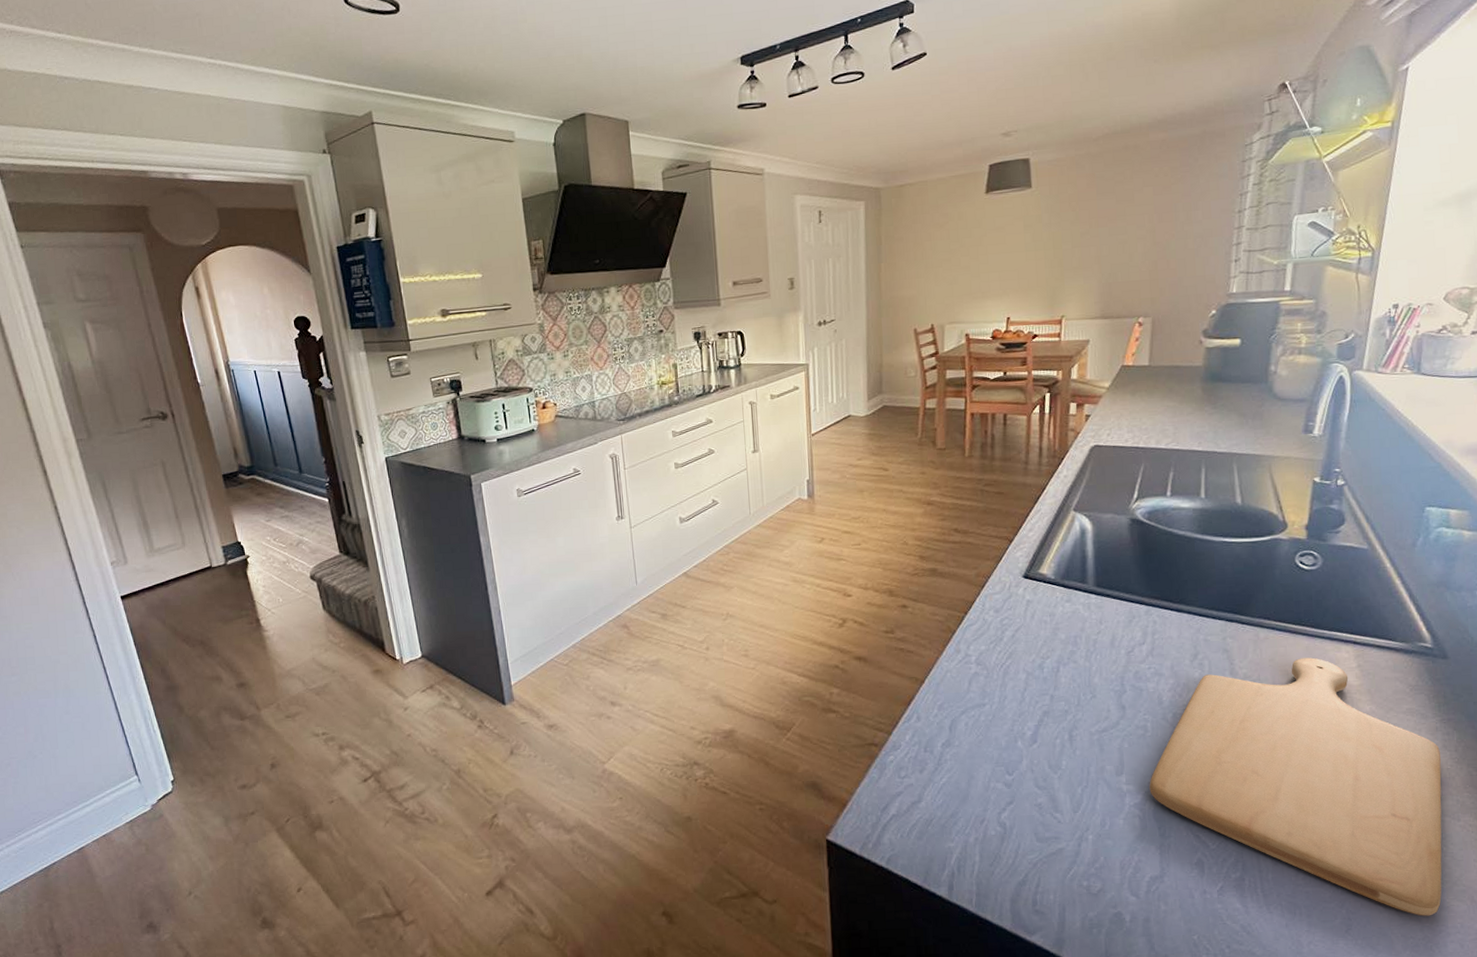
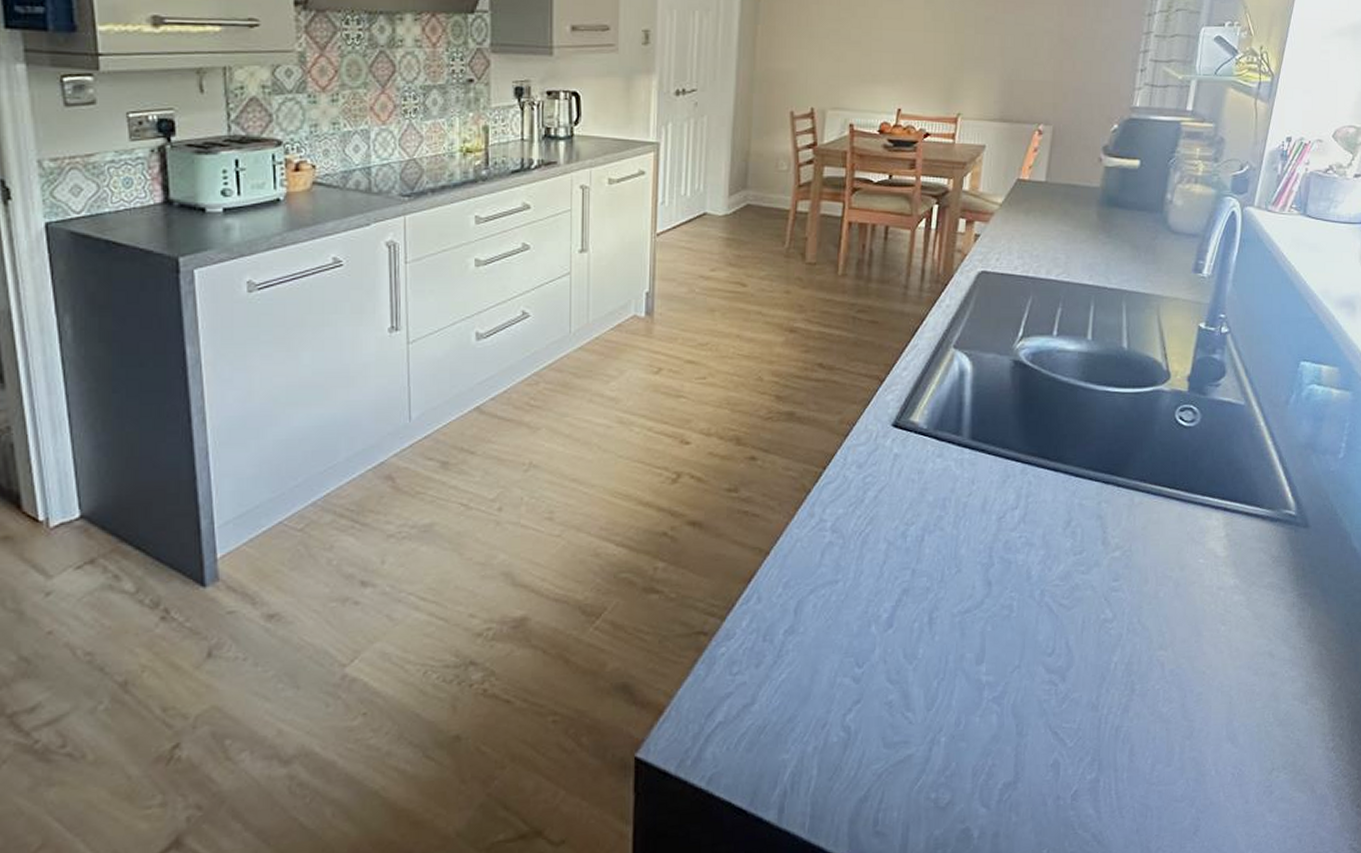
chopping board: present [1149,657,1442,916] -> none [1010,525,1295,811]

